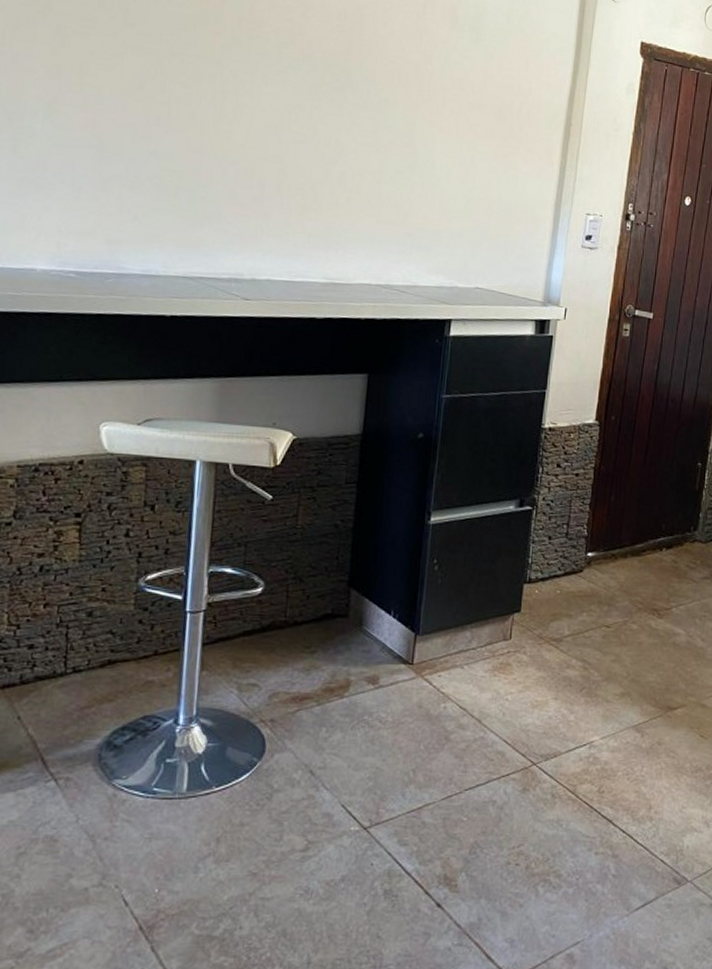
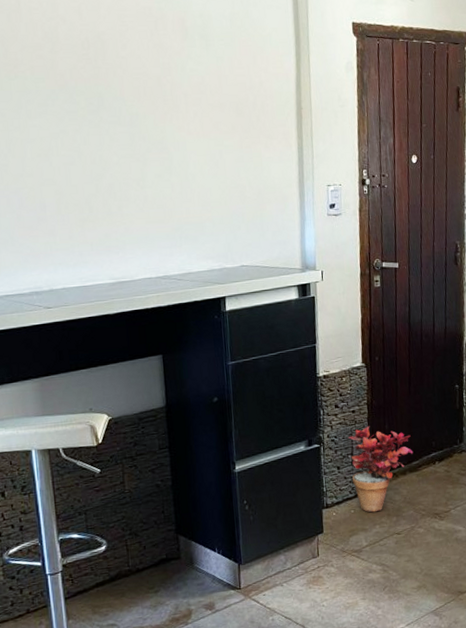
potted plant: none [563,494,639,597] -> present [348,426,414,513]

